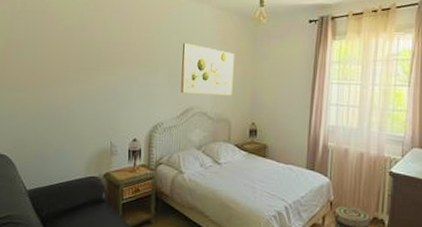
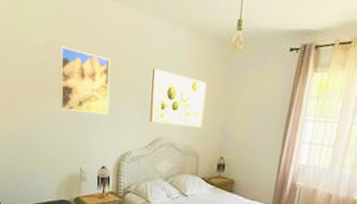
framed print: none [91,27,142,89] -> present [59,46,111,116]

